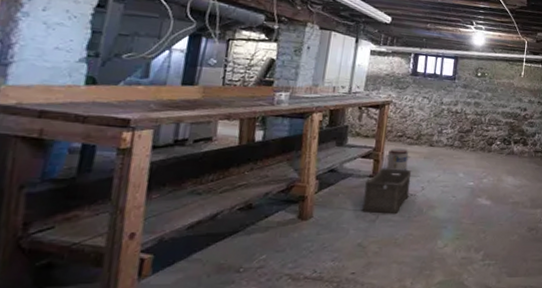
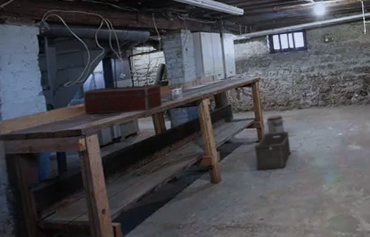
toolbox: none [143,69,262,114] -> present [83,84,162,115]

